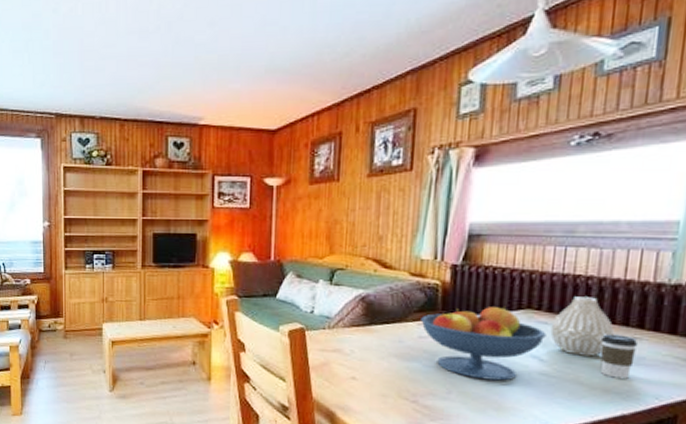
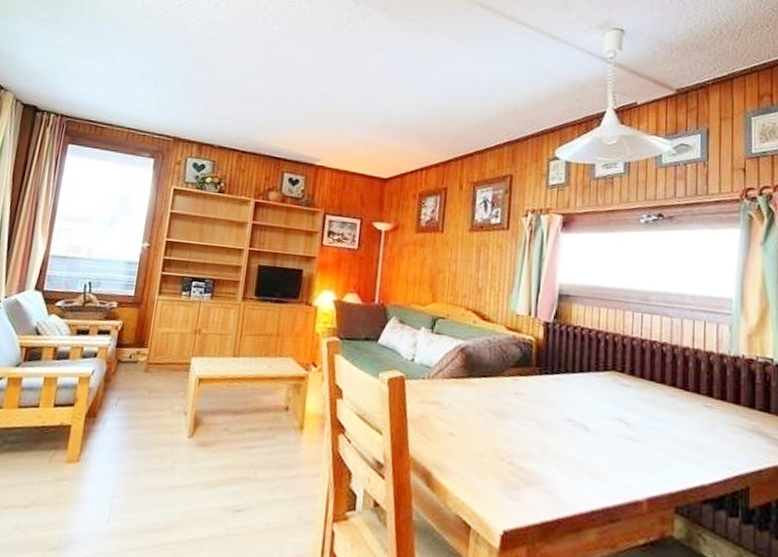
fruit bowl: present [421,306,547,381] -> none [516,366,630,445]
vase: present [550,296,616,357] -> none [633,361,689,423]
coffee cup: present [600,334,639,379] -> none [677,400,710,447]

